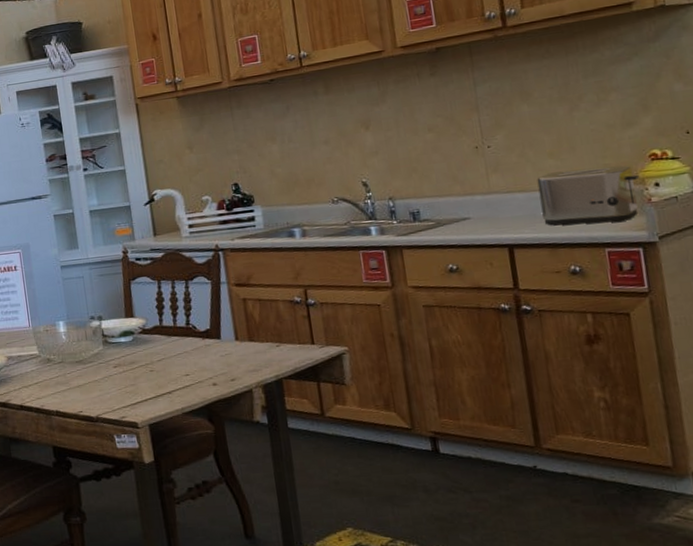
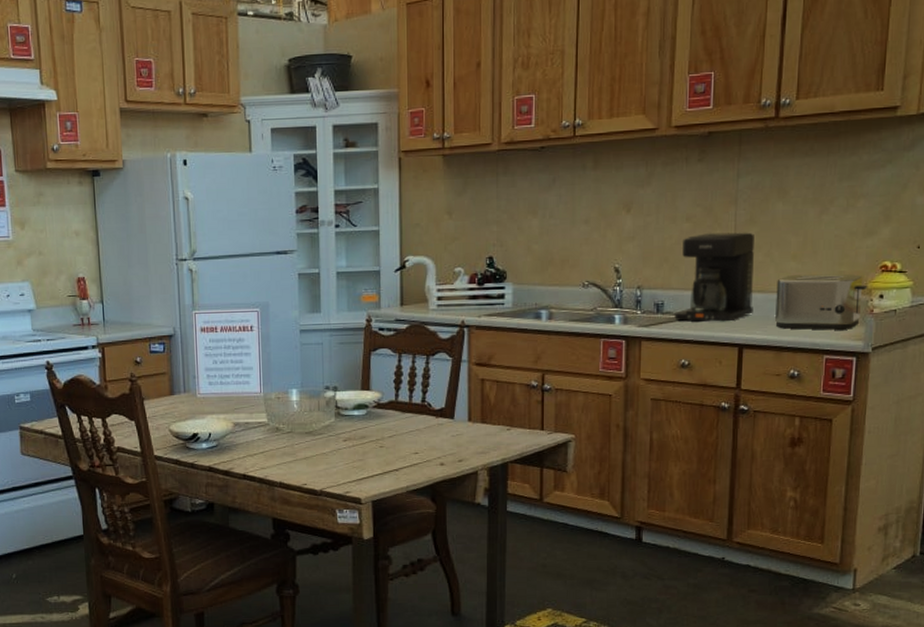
coffee maker: none [428,135,517,227] -> present [674,232,754,322]

